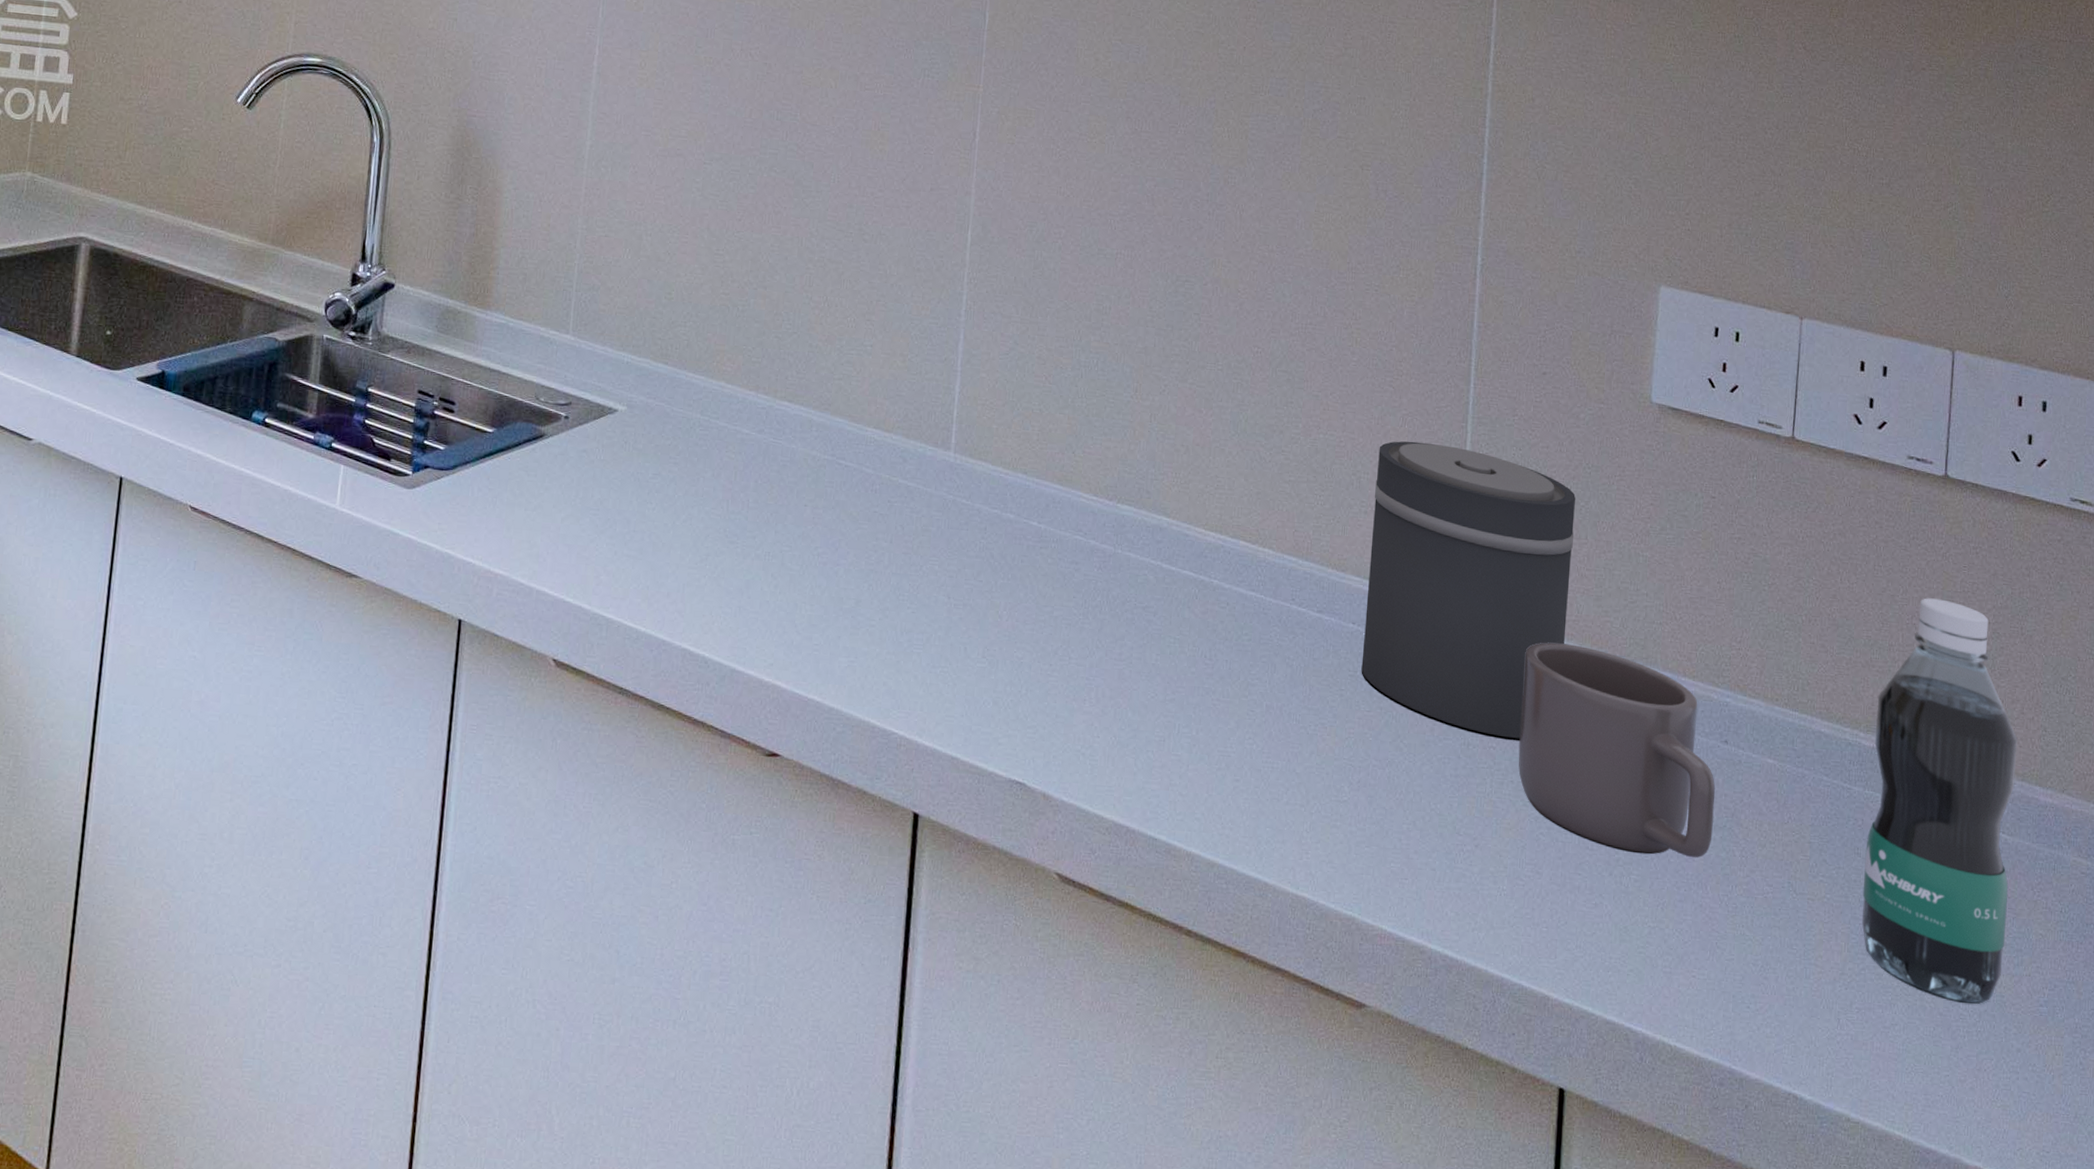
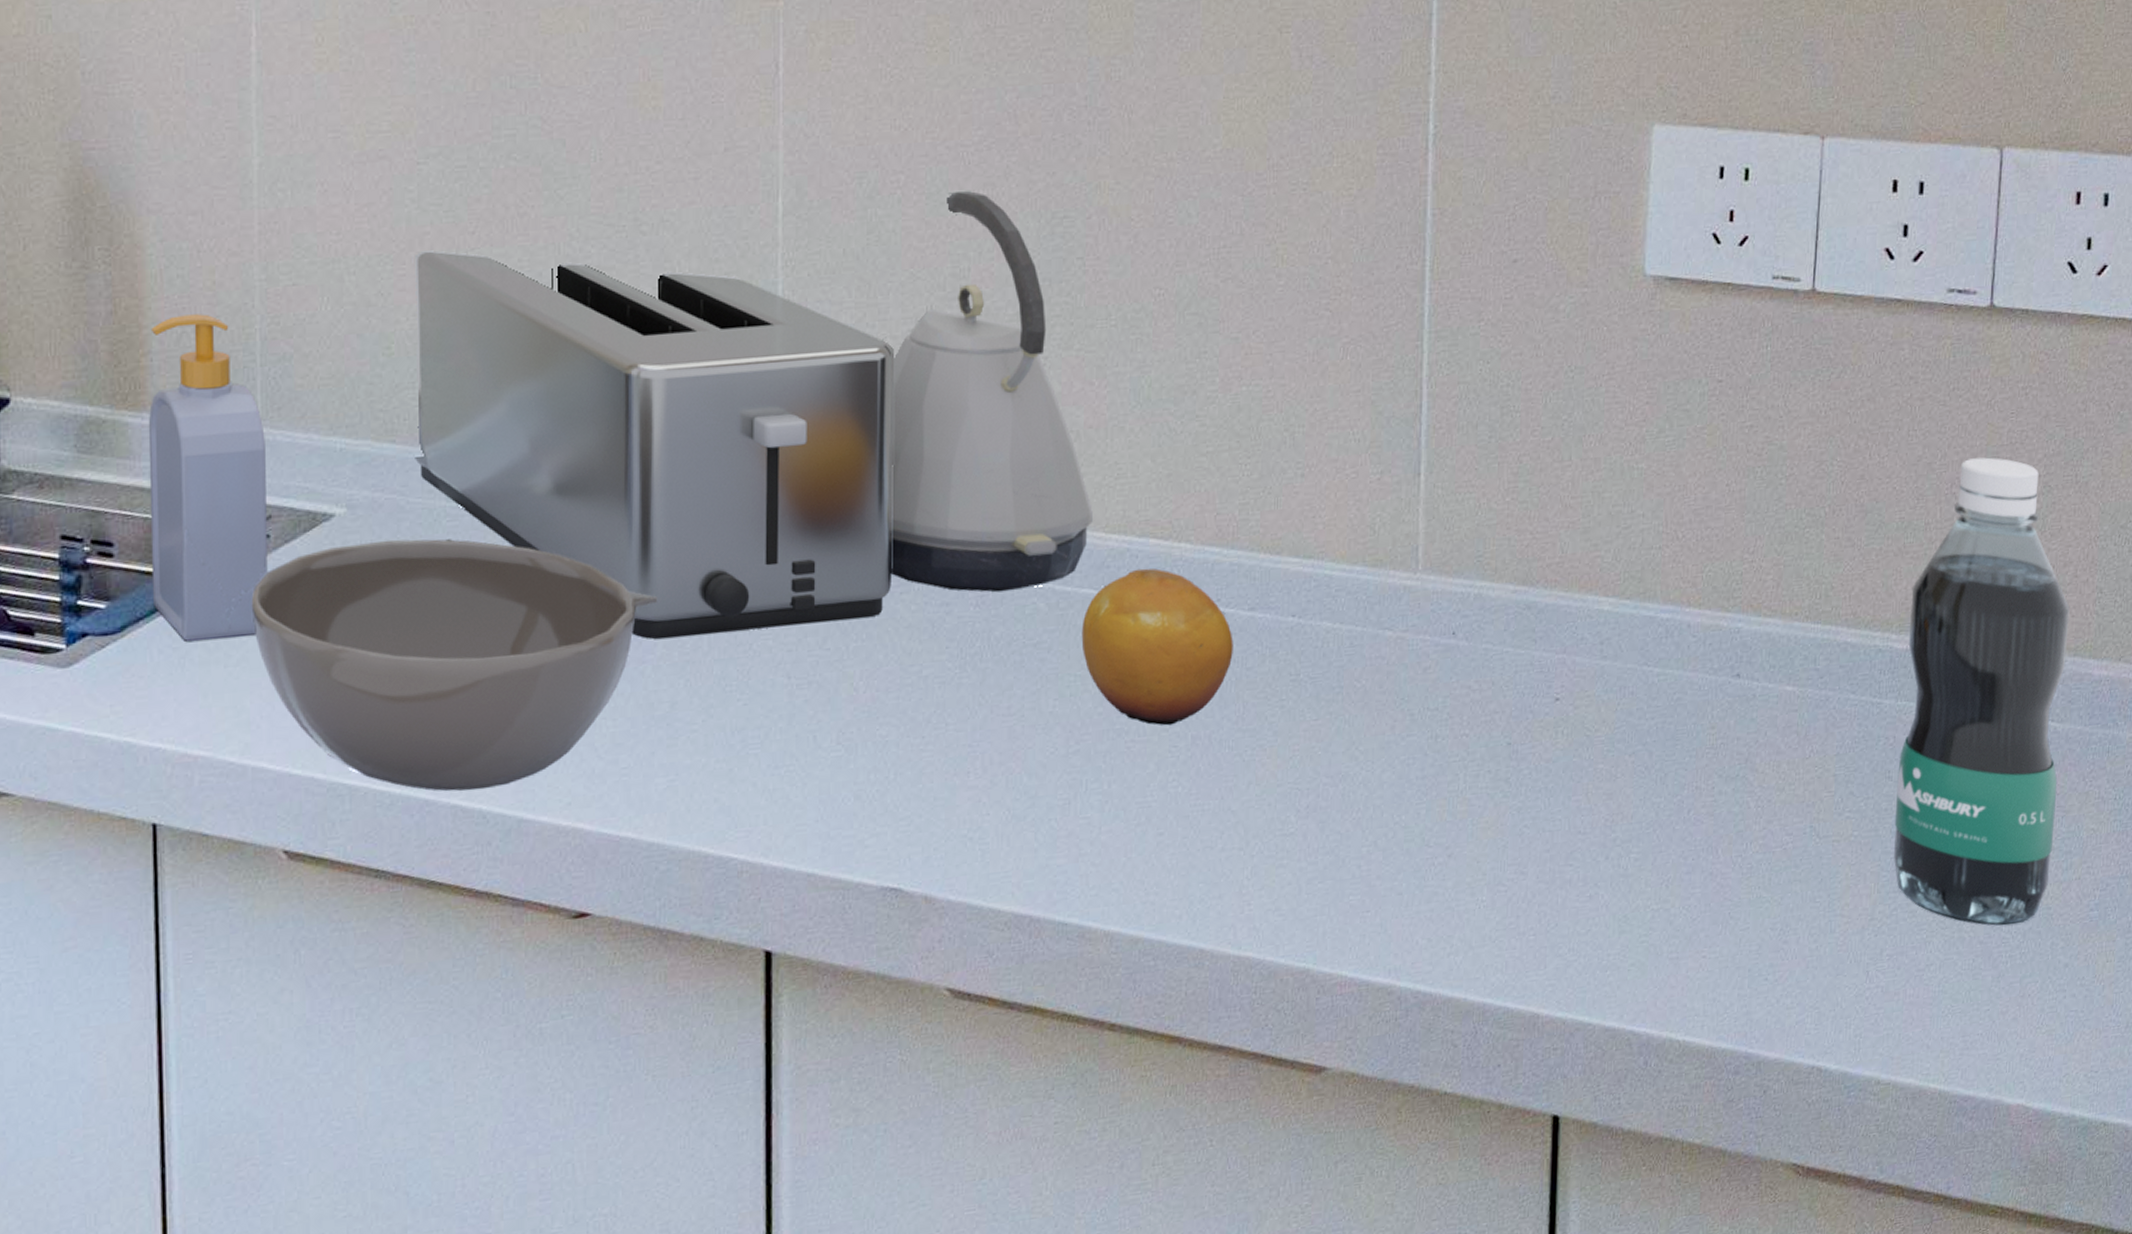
soap bottle: none [478,244,574,491] -> present [148,314,268,643]
bowl: none [549,434,853,641] -> present [251,539,658,791]
toaster: none [680,227,1049,562] -> present [412,251,895,640]
kettle: none [1033,248,1198,562] -> present [882,191,1095,592]
fruit: none [1181,562,1304,693] -> present [1081,568,1233,726]
cylinder: present [1361,441,1575,742] -> none [1305,373,1556,724]
mug: present [1518,642,1716,858] -> none [1496,592,1727,828]

